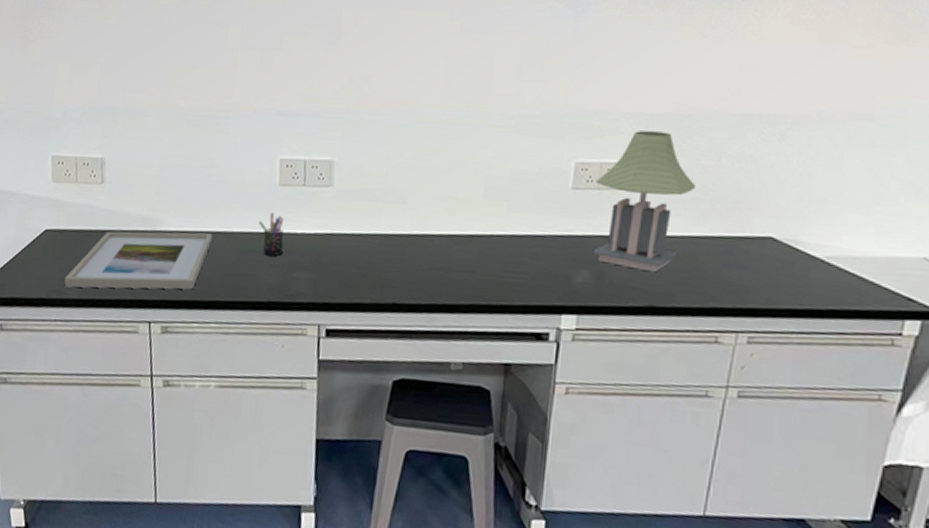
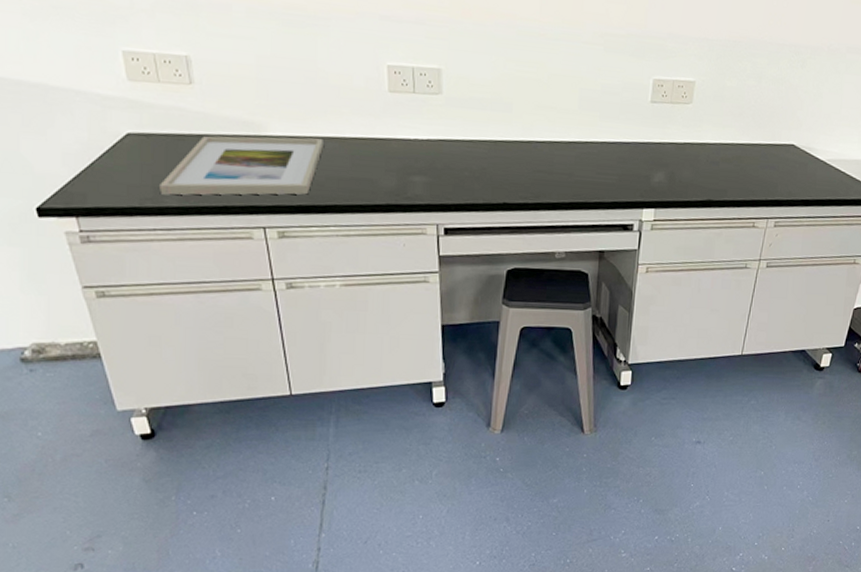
pen holder: present [259,212,285,256] -> none [371,118,398,161]
desk lamp: present [593,131,696,273] -> none [666,53,743,173]

